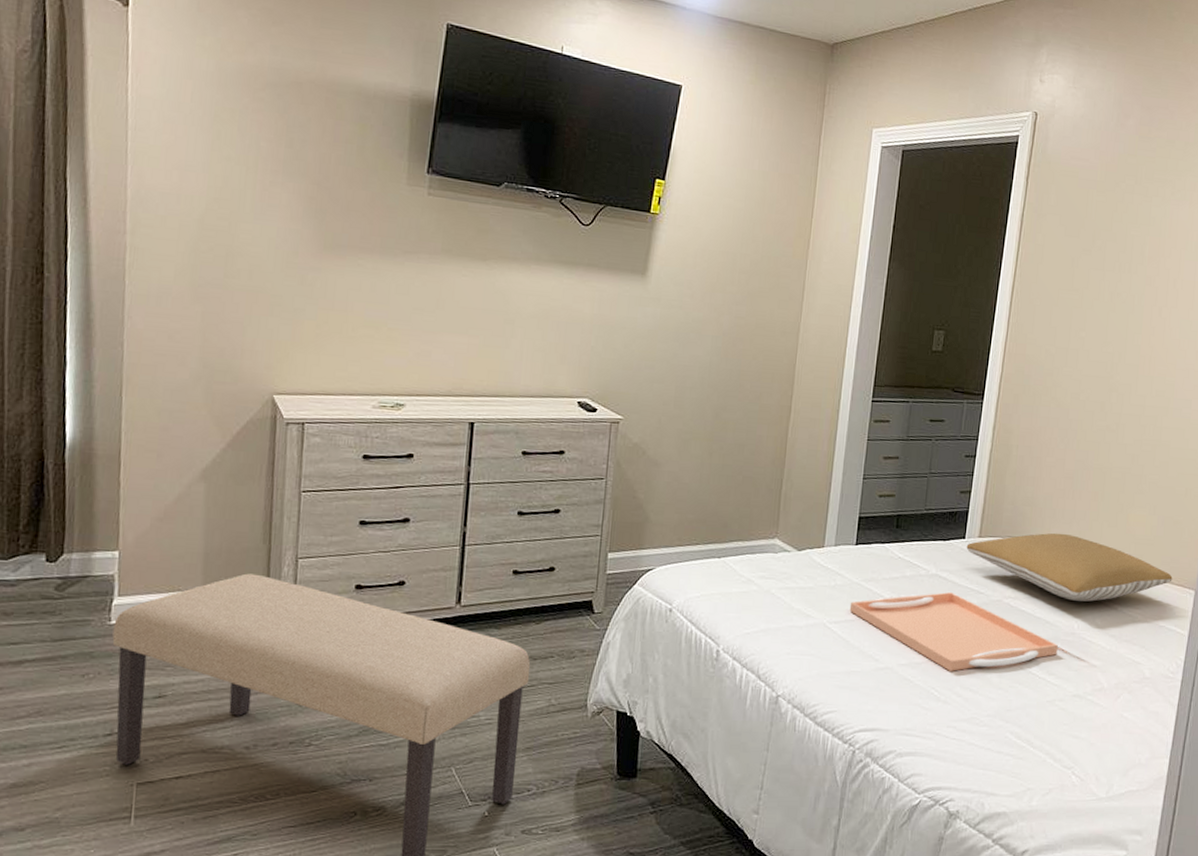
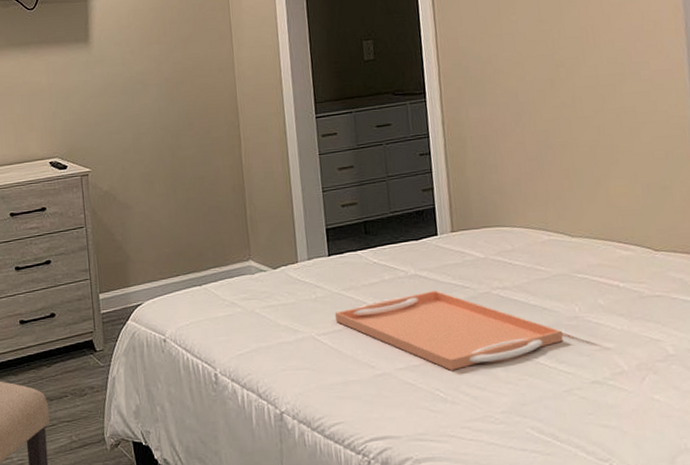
pillow: present [966,533,1173,602] -> none [440,216,675,284]

